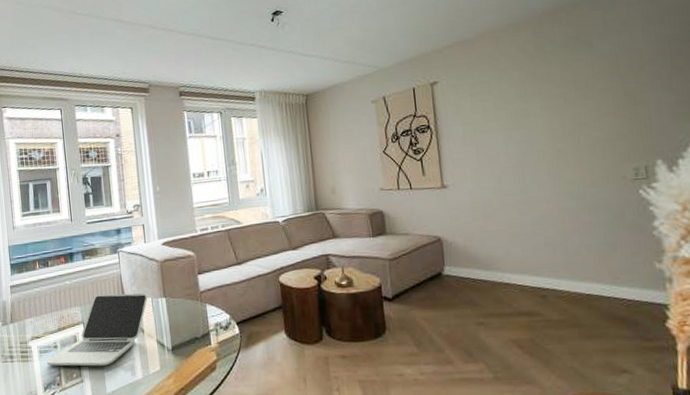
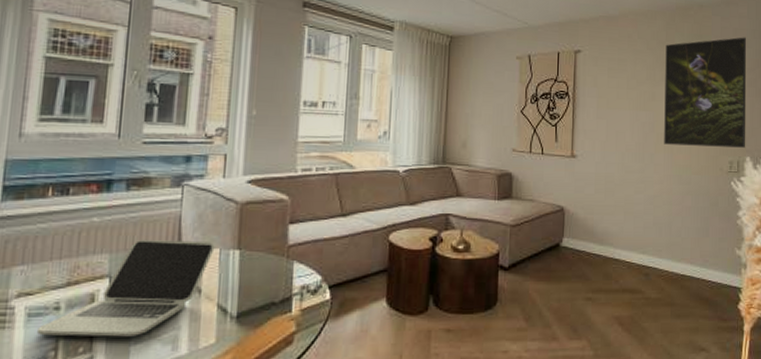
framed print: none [535,26,655,161] -> present [664,37,747,148]

